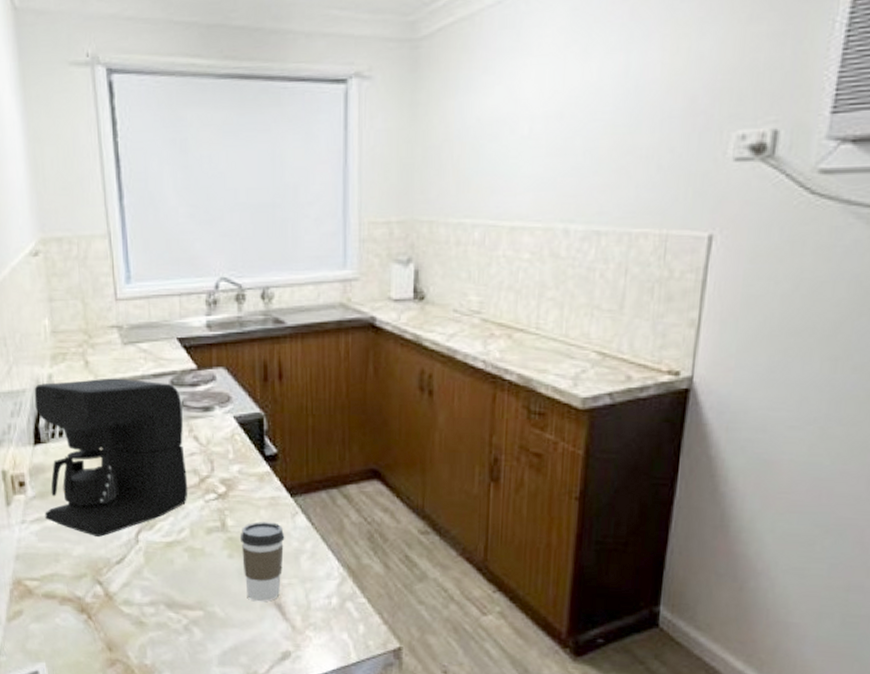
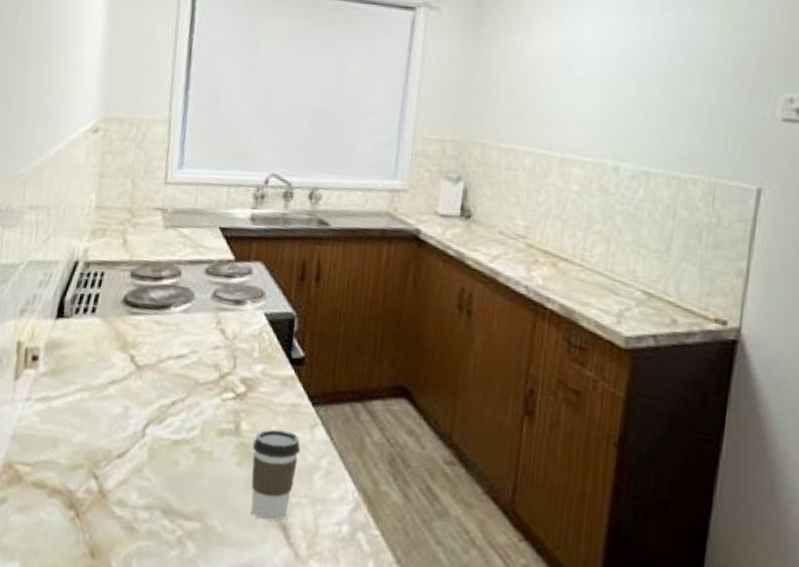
coffee maker: present [34,378,188,537] -> none [51,256,214,426]

